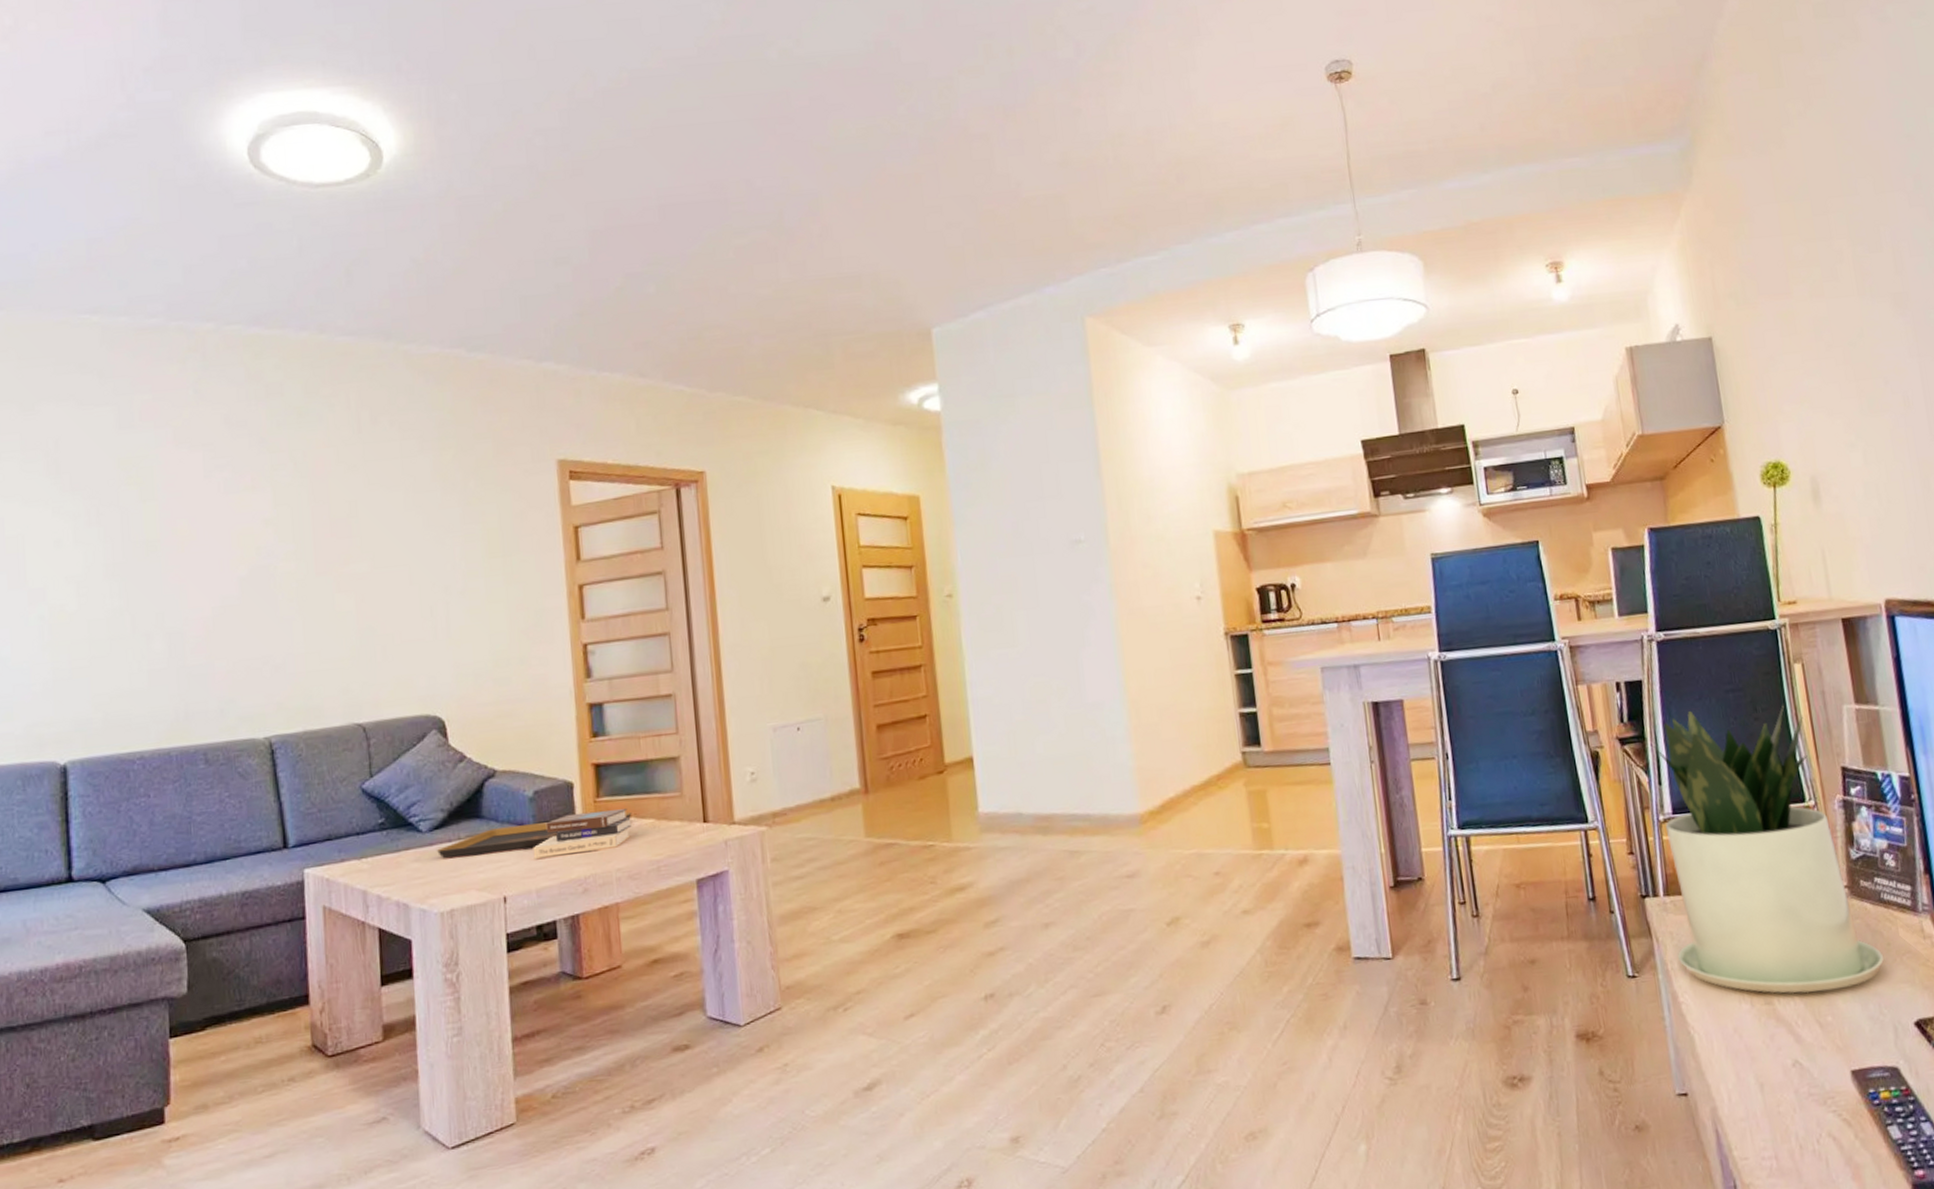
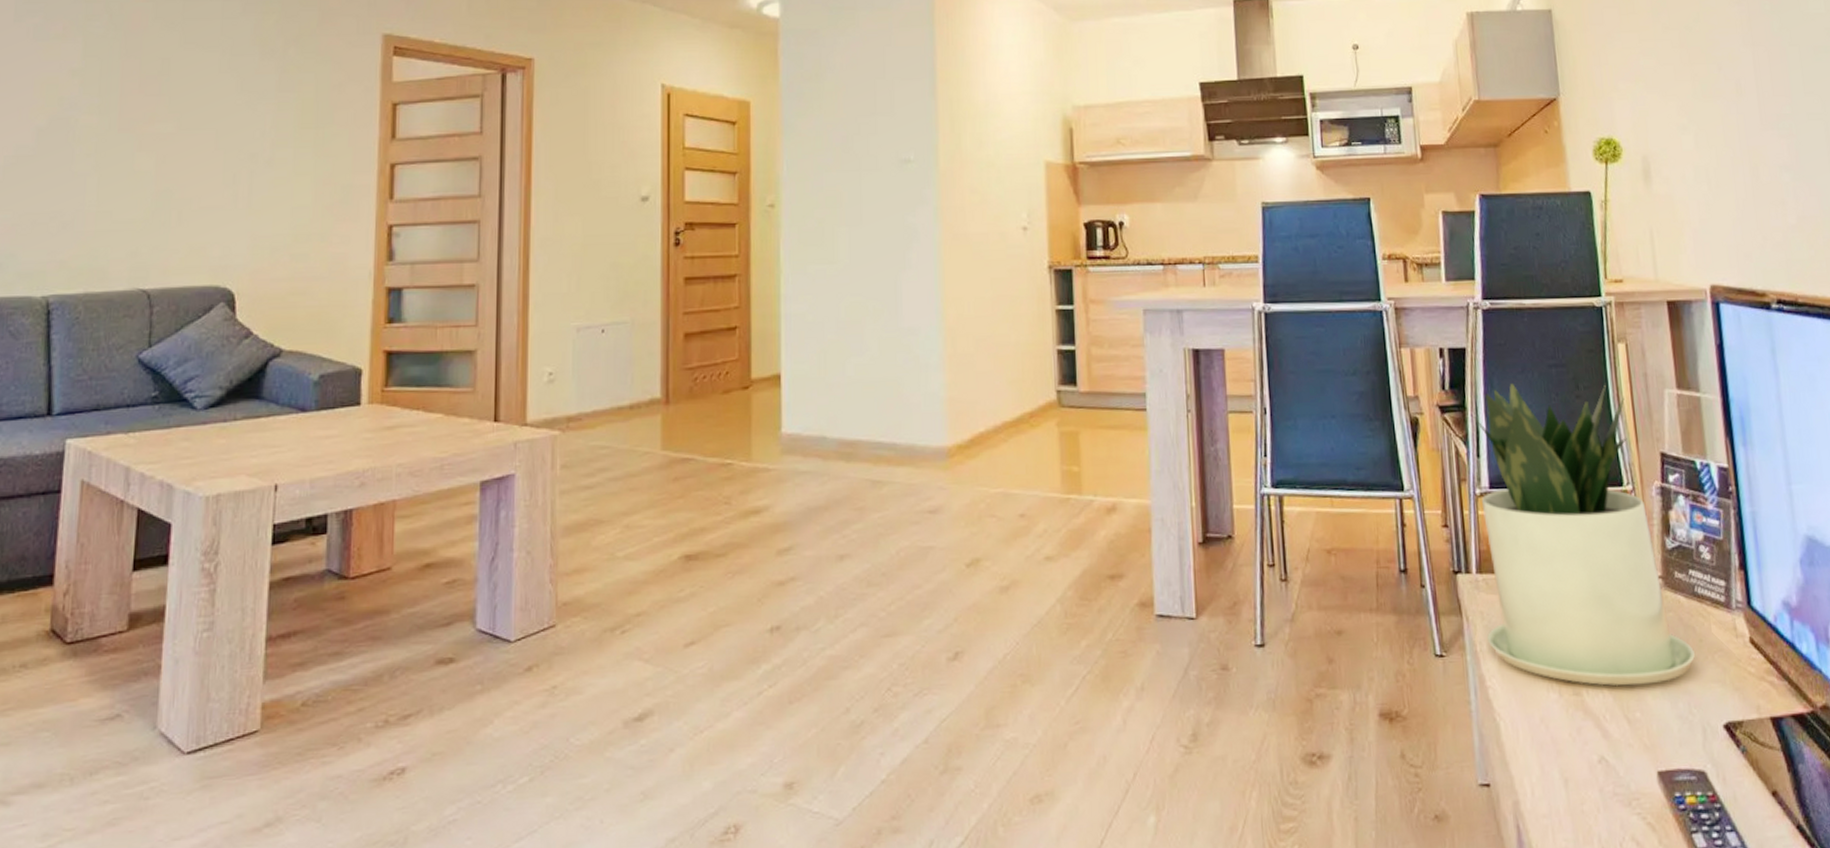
decorative tray: present [436,812,632,859] -> none [209,405,420,440]
books: present [533,809,632,859] -> none [311,401,419,447]

